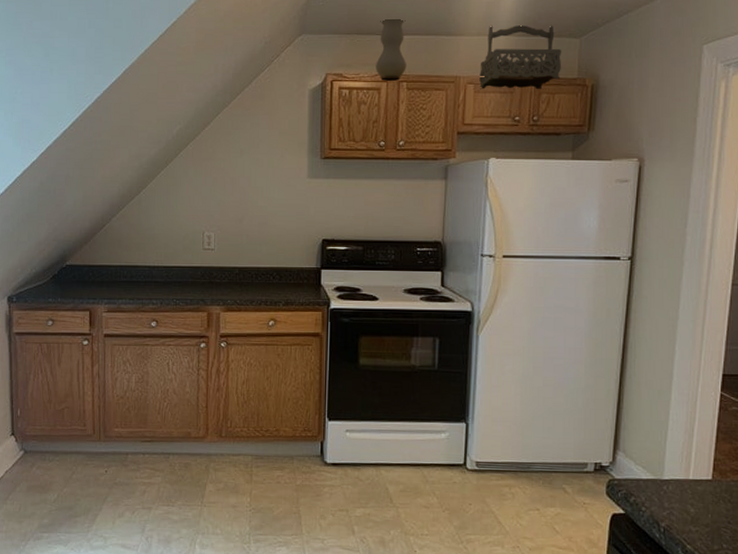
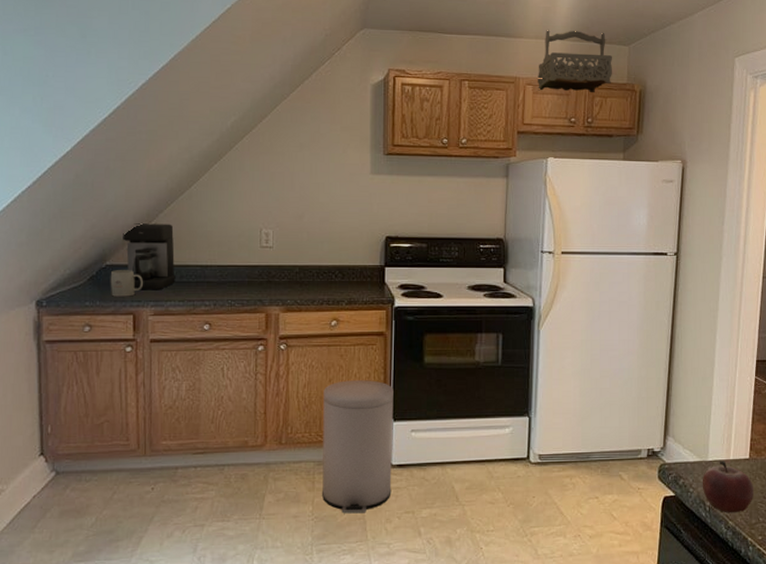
mug: none [69,270,99,294] -> present [110,270,144,297]
coffee maker: none [80,227,126,289] -> present [123,223,176,290]
pedal bin: none [258,379,329,508] -> present [321,380,394,514]
vase: present [376,19,406,82] -> none [438,18,468,80]
fruit: none [656,480,717,537] -> present [702,460,754,513]

